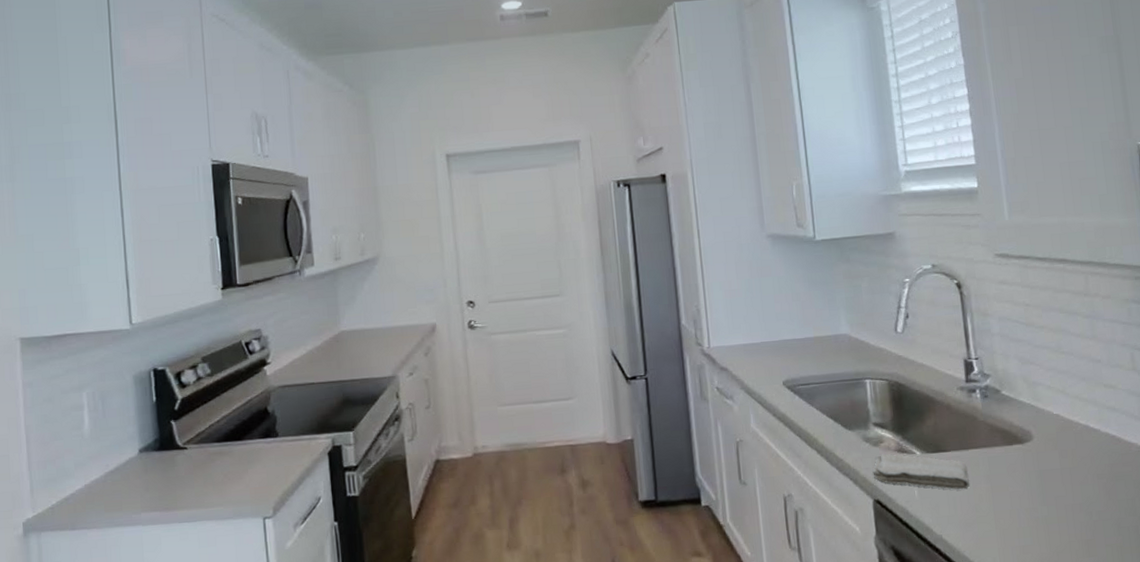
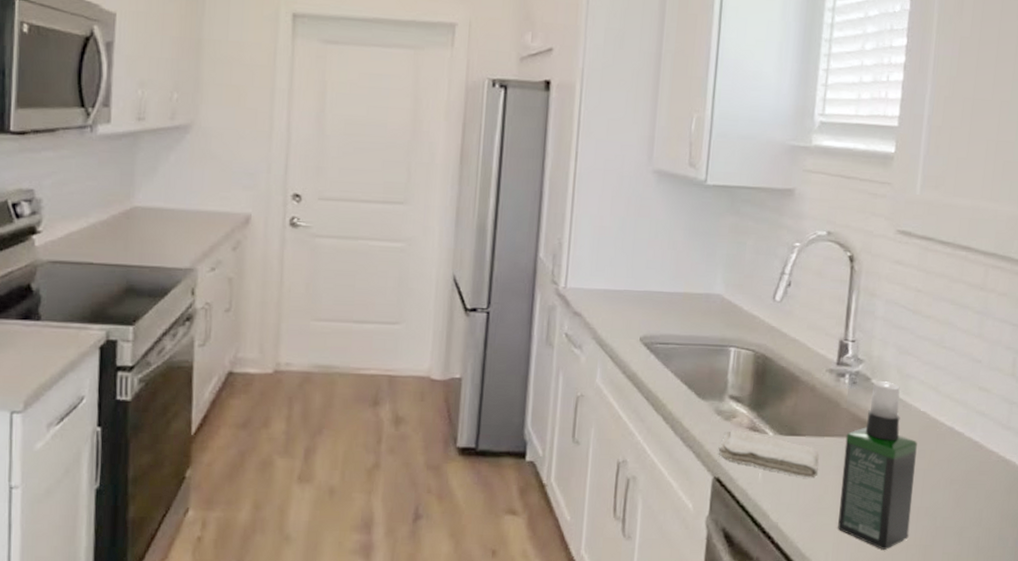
spray bottle: none [988,391,1069,549] -> present [838,381,917,550]

